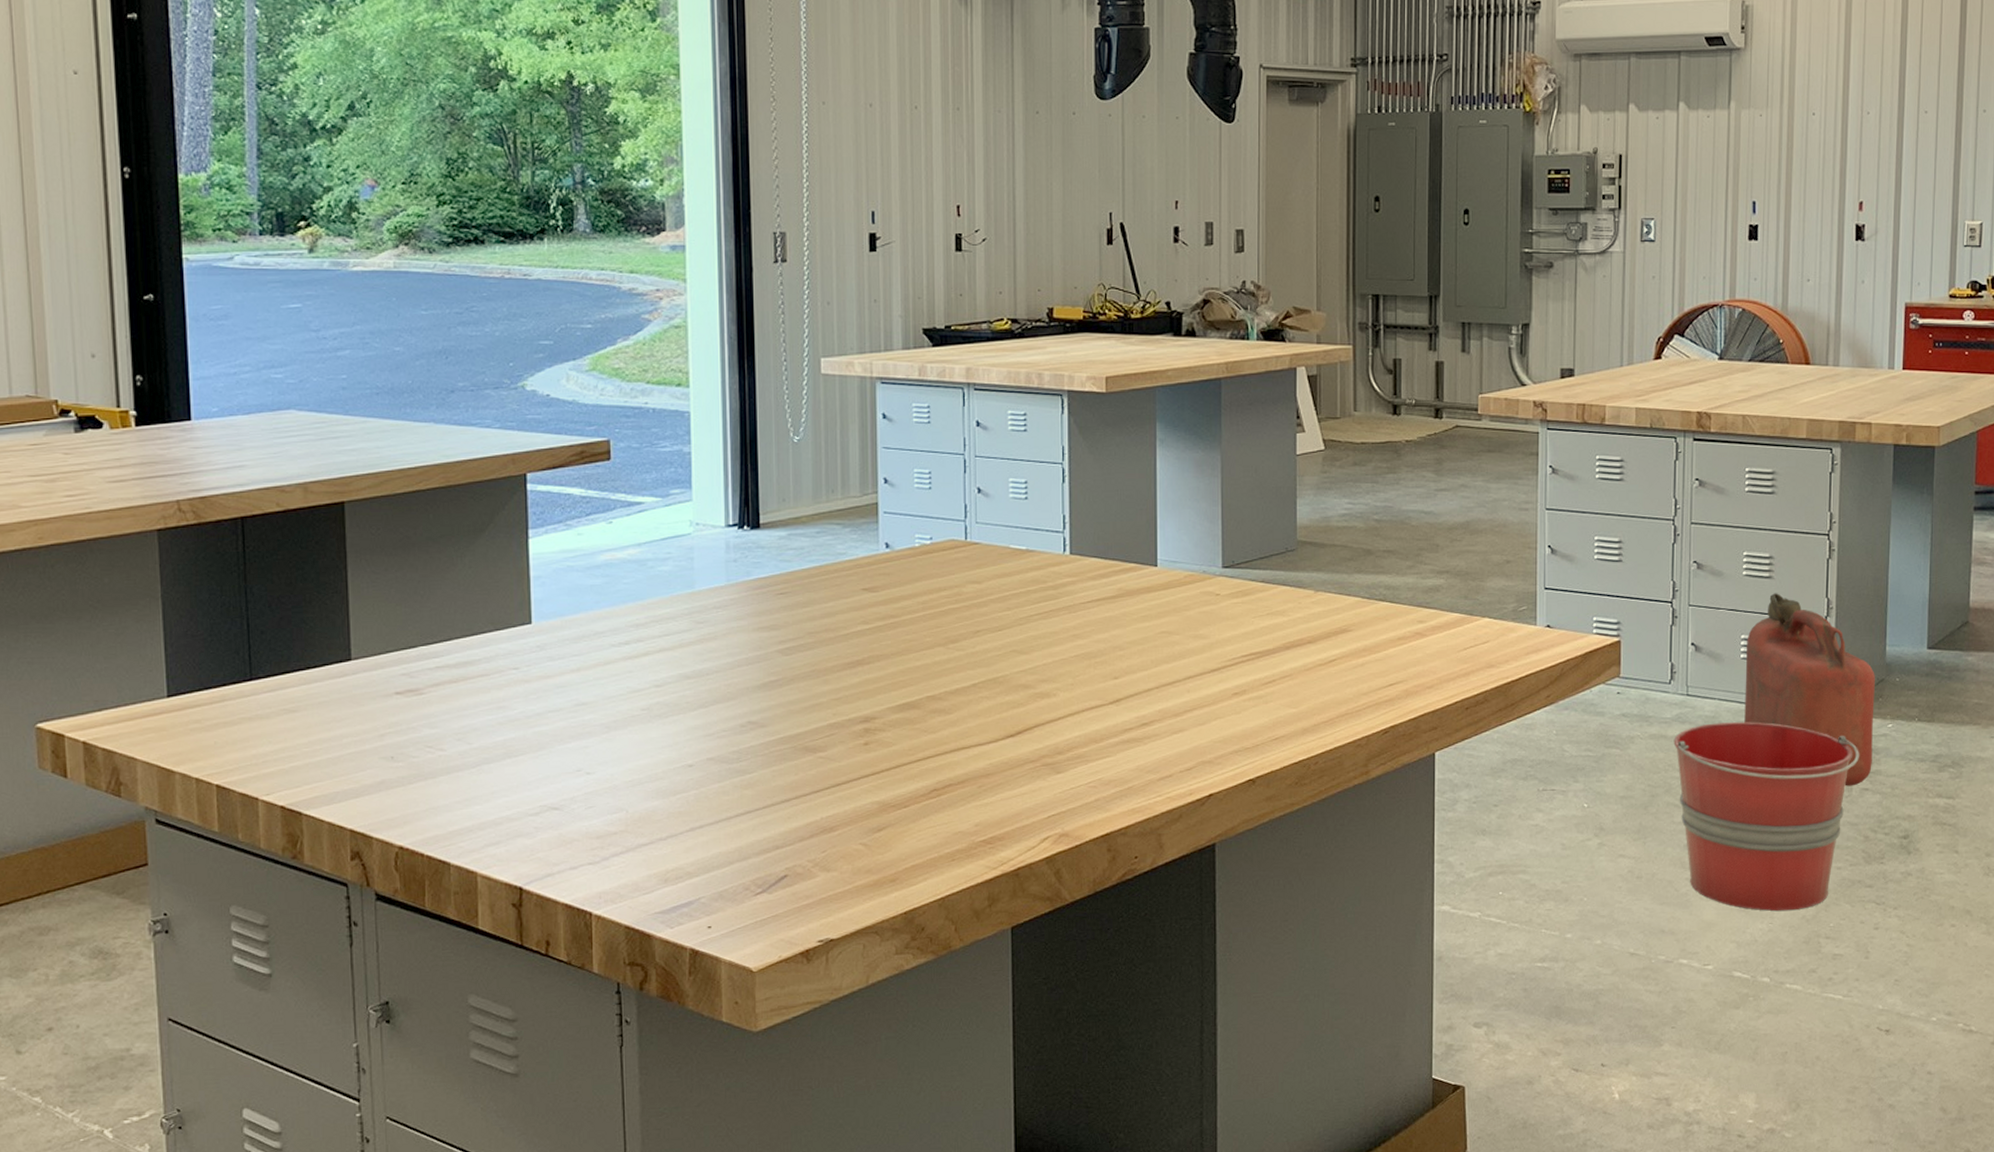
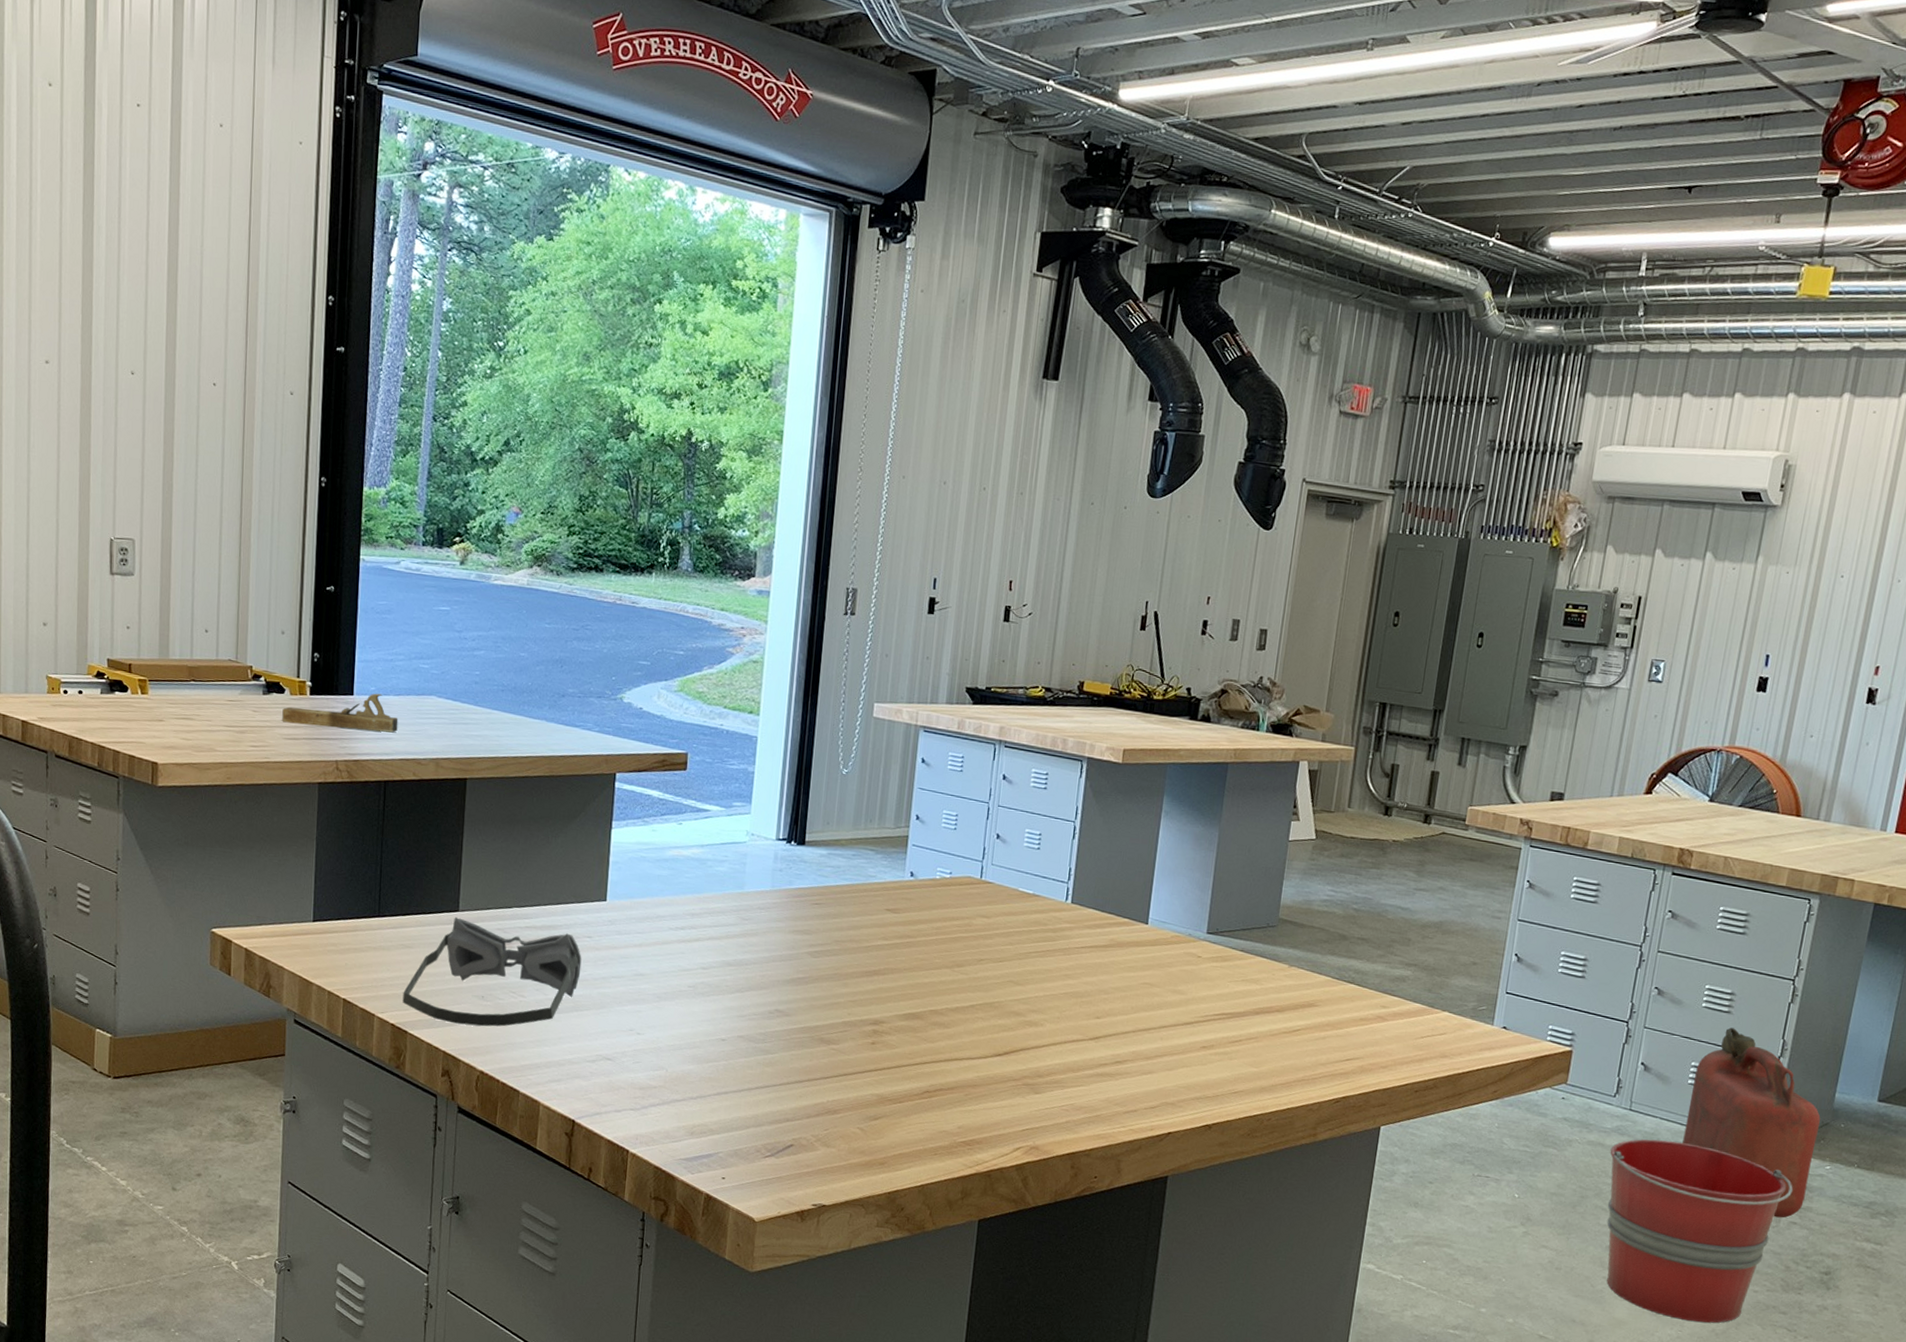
hand plane: none [102,414,252,463] -> present [282,693,398,733]
bow tie: none [291,666,510,795] -> present [402,916,582,1027]

